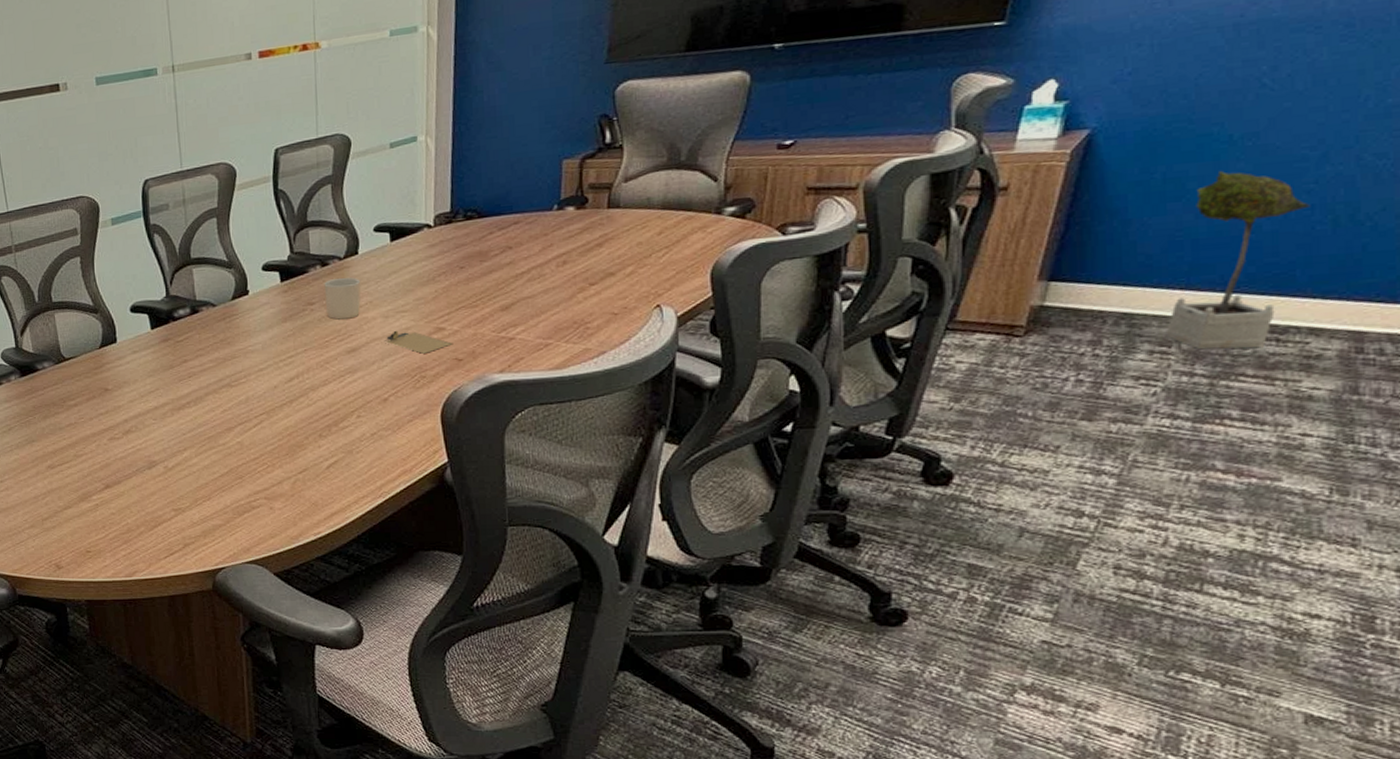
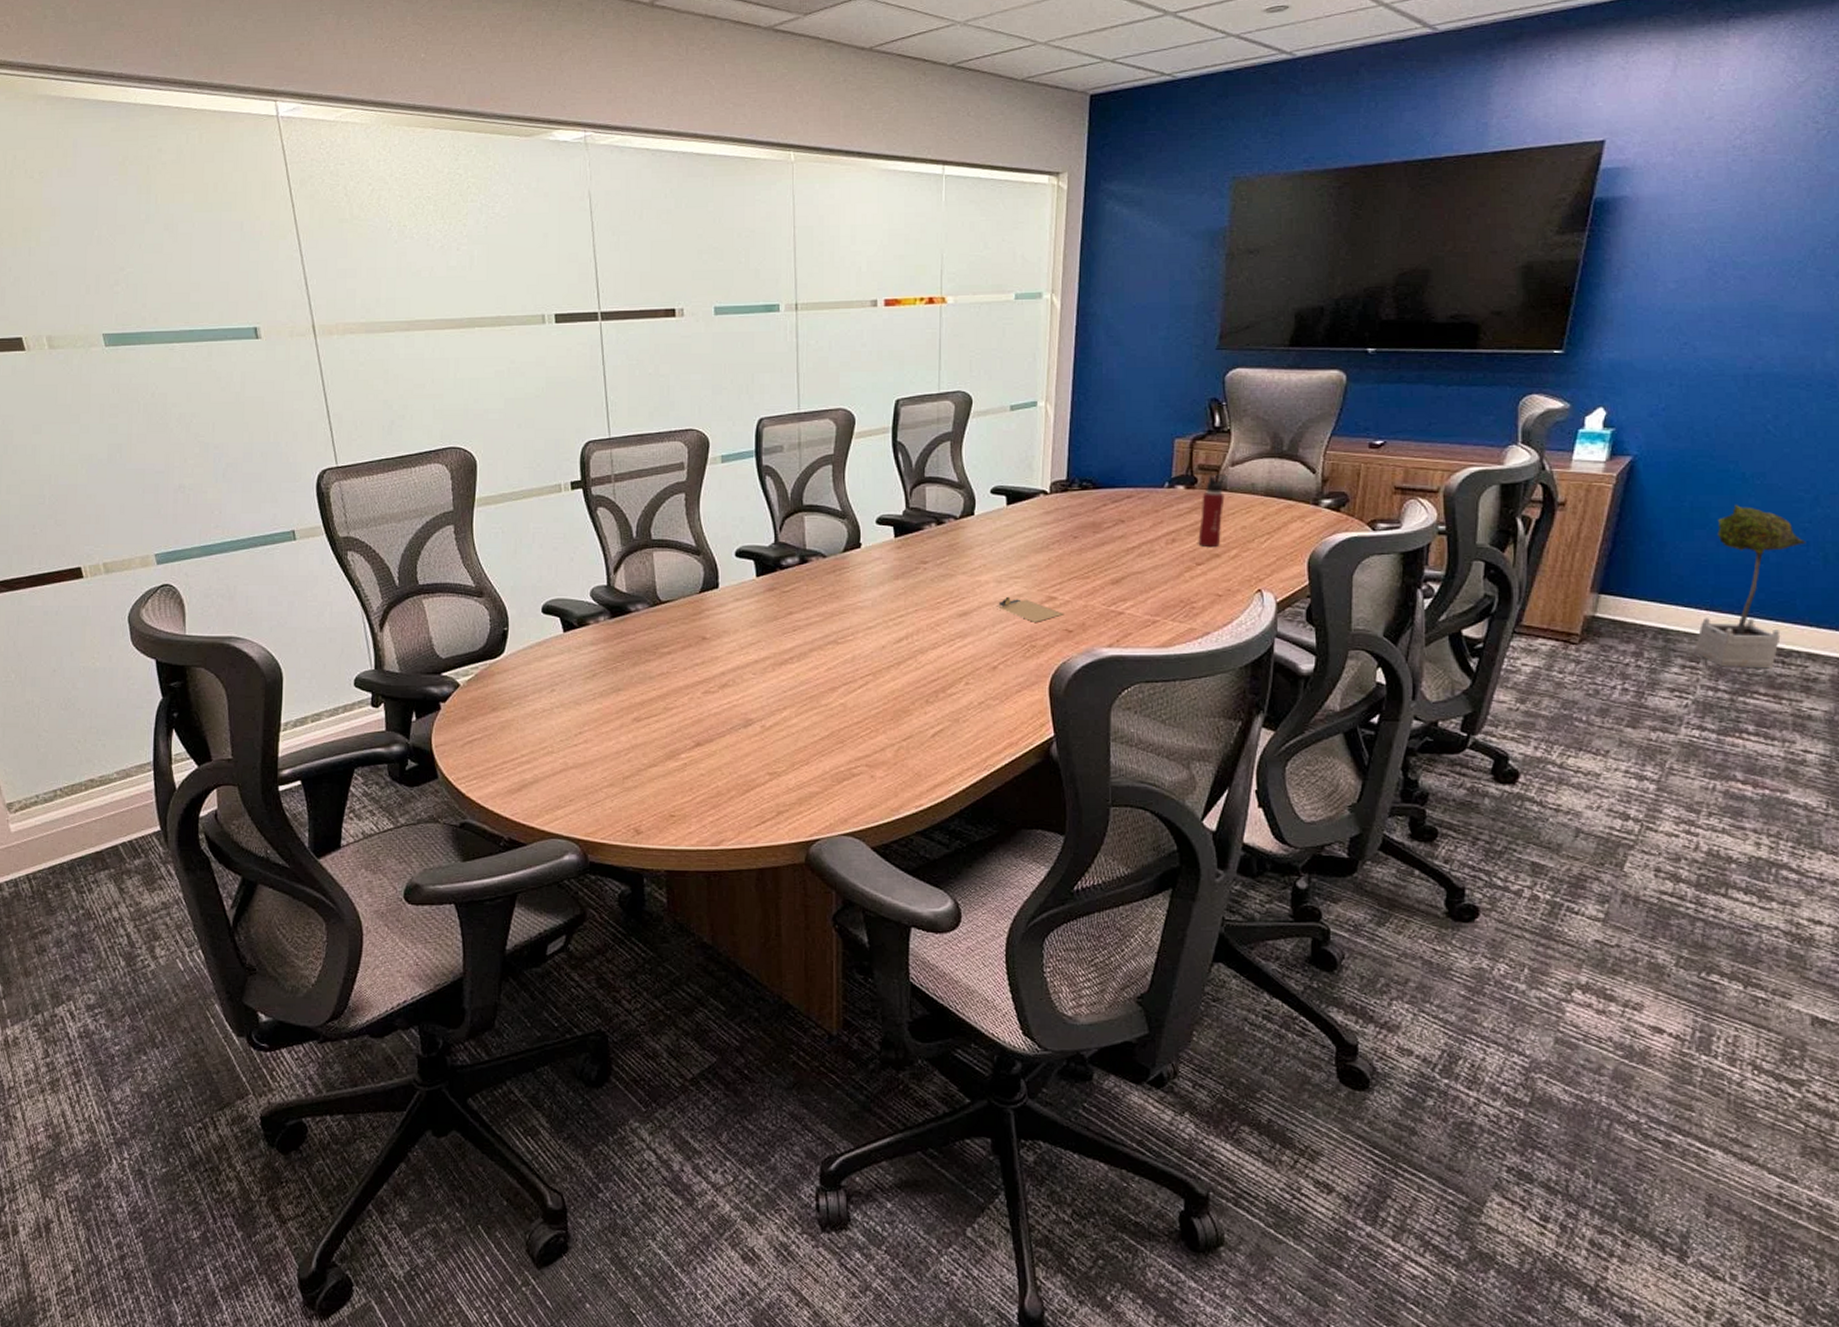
mug: present [324,277,361,320] -> none [938,537,976,581]
water bottle: none [590,190,619,267] -> present [1198,473,1226,548]

